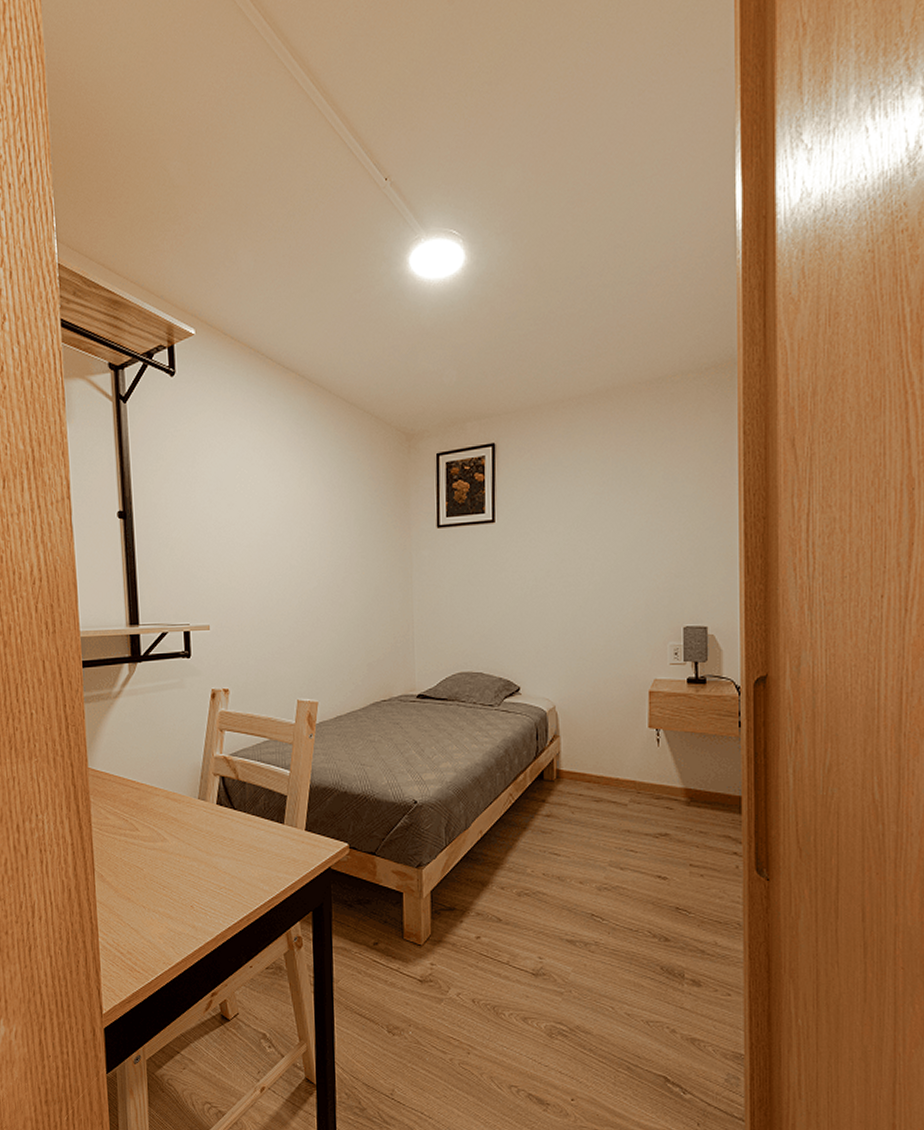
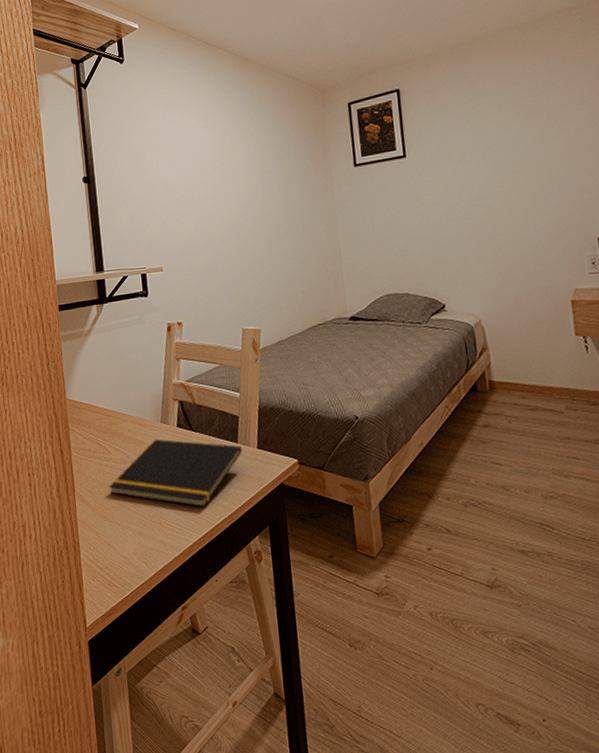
notepad: none [134,816,289,891] -> present [108,439,243,507]

